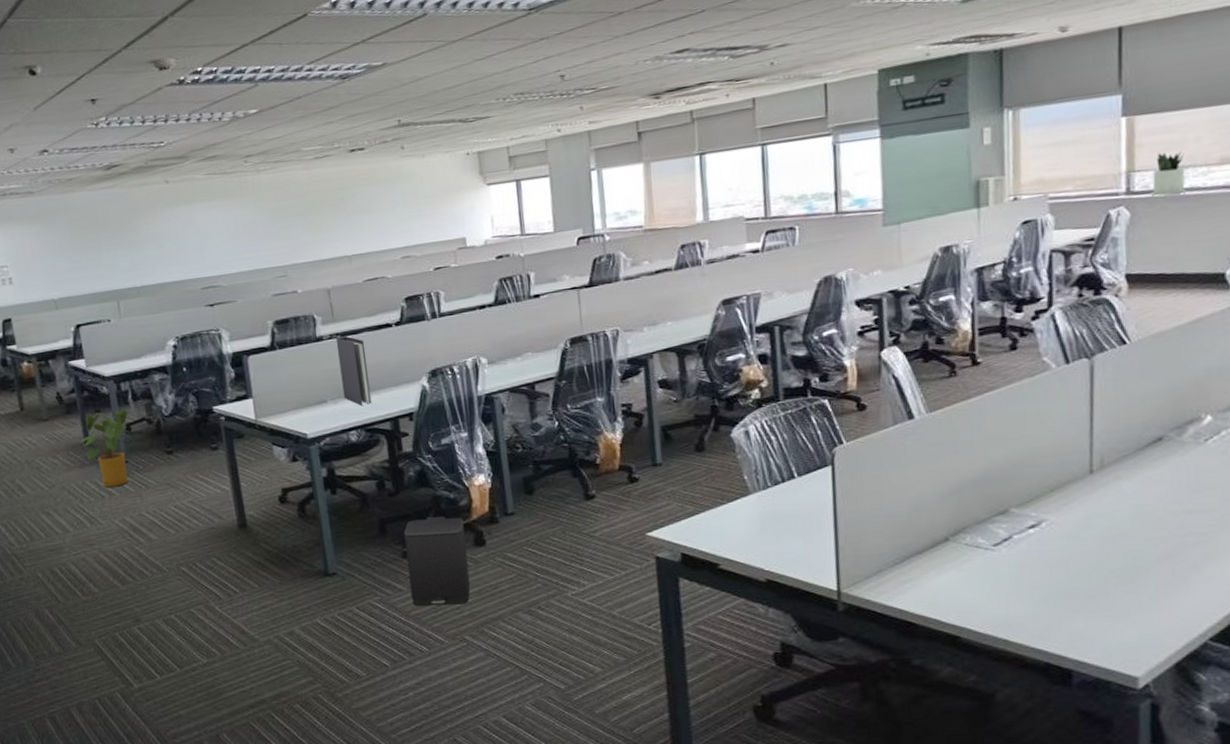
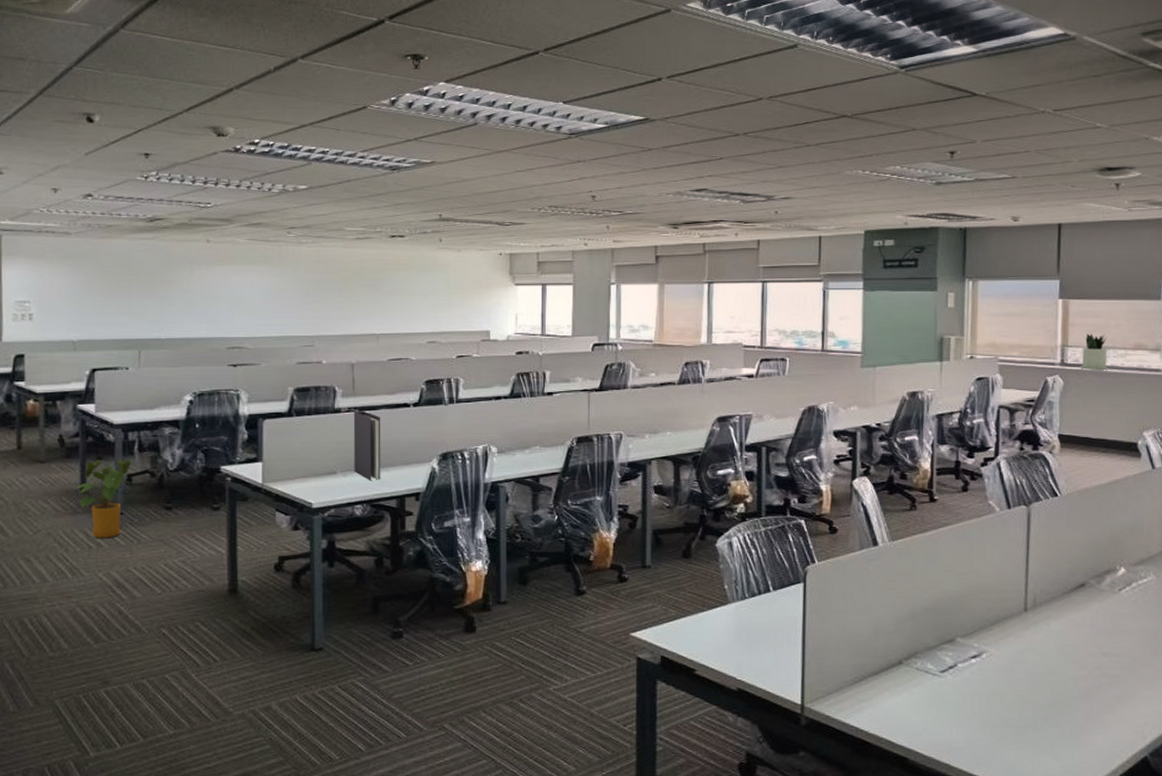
pedal bin: present [404,516,470,606] -> none [396,599,456,691]

